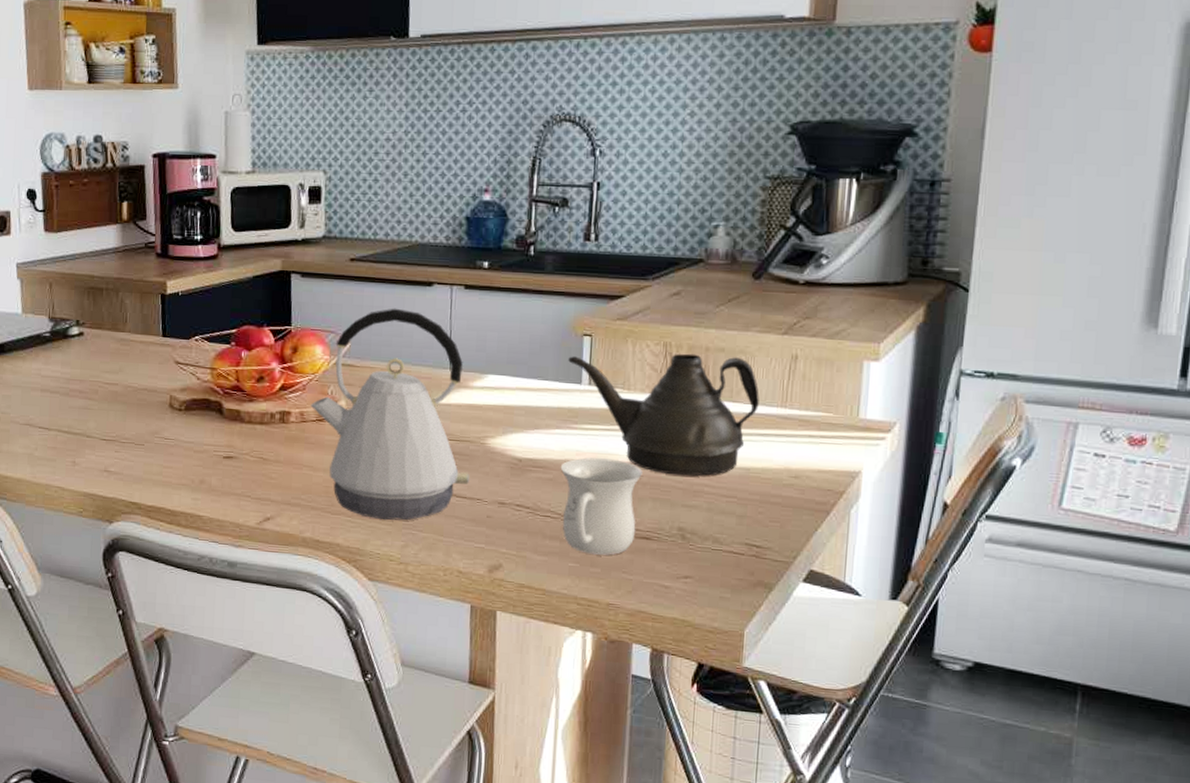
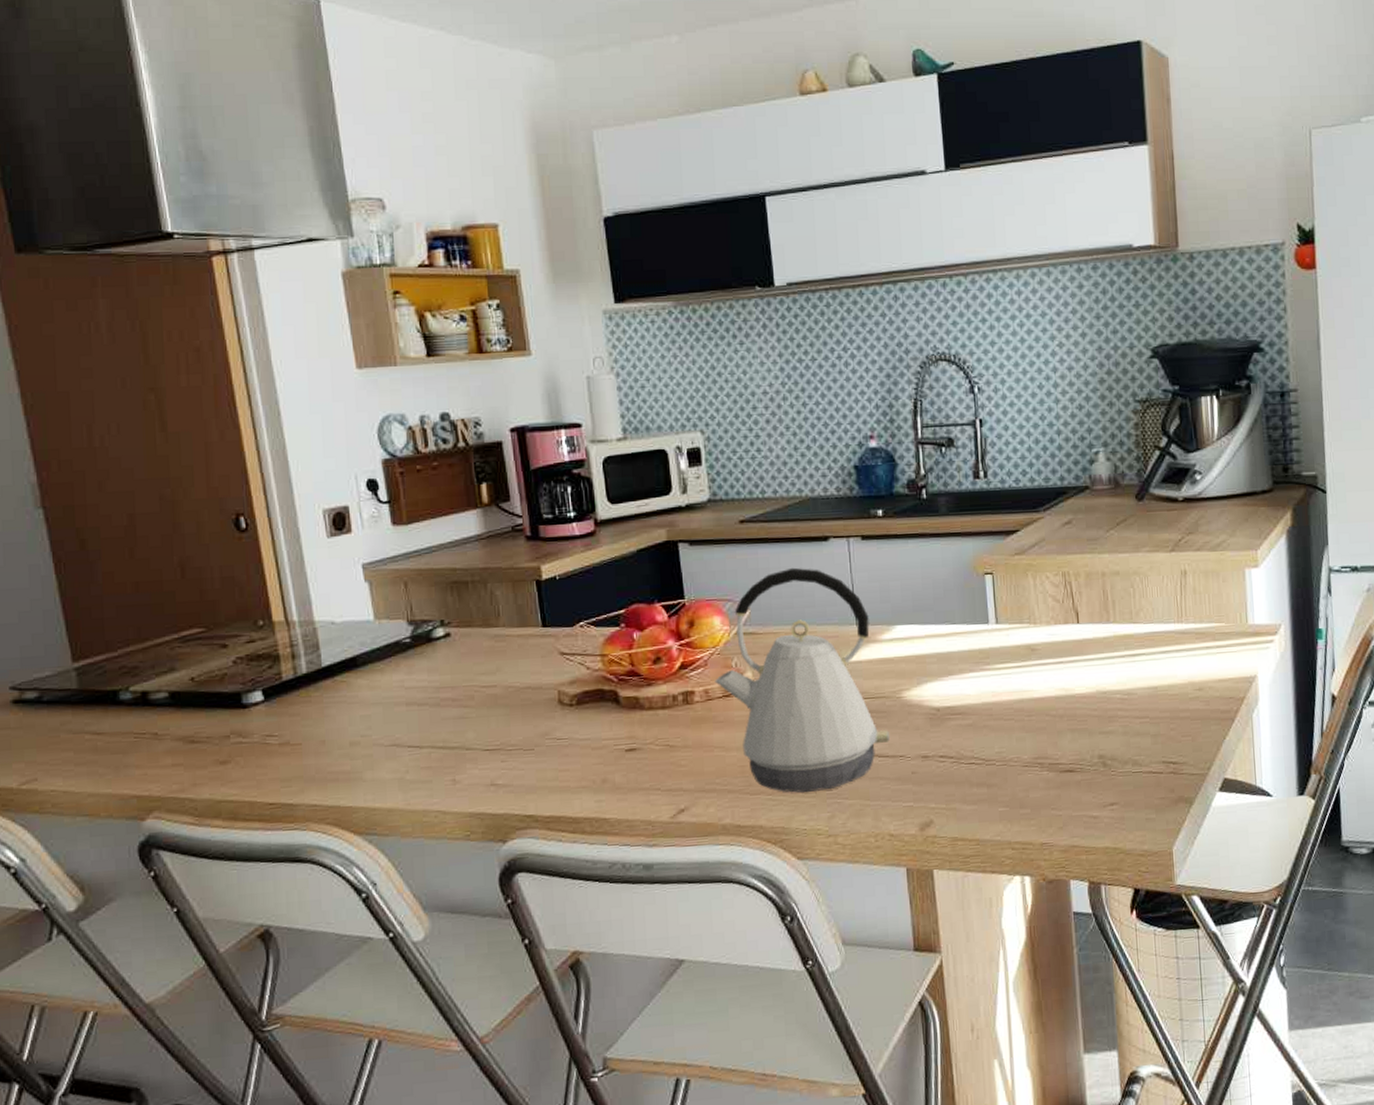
mug: present [560,457,642,555] -> none [978,695,1059,796]
teapot: present [568,353,760,476] -> none [973,579,1158,704]

